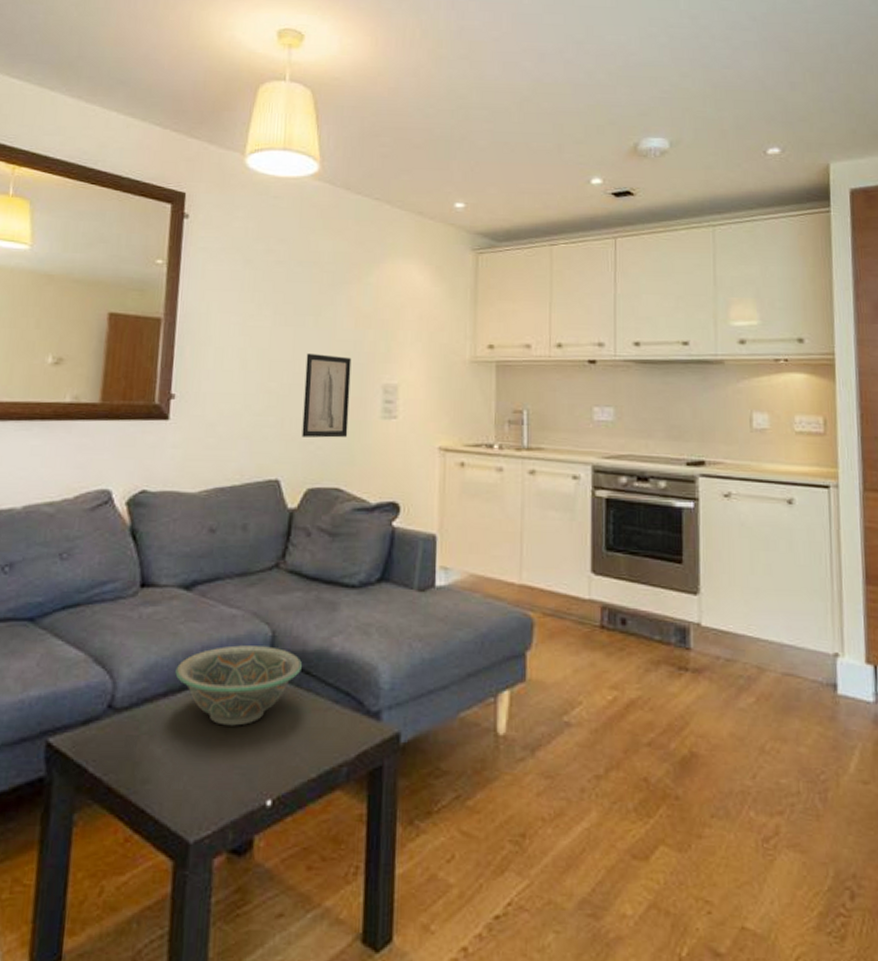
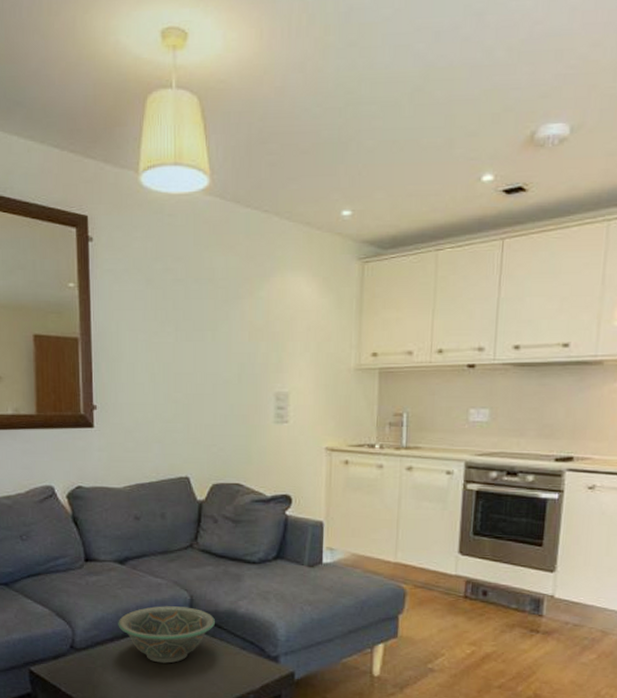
wall art: present [302,353,352,438] -> none [206,365,247,441]

